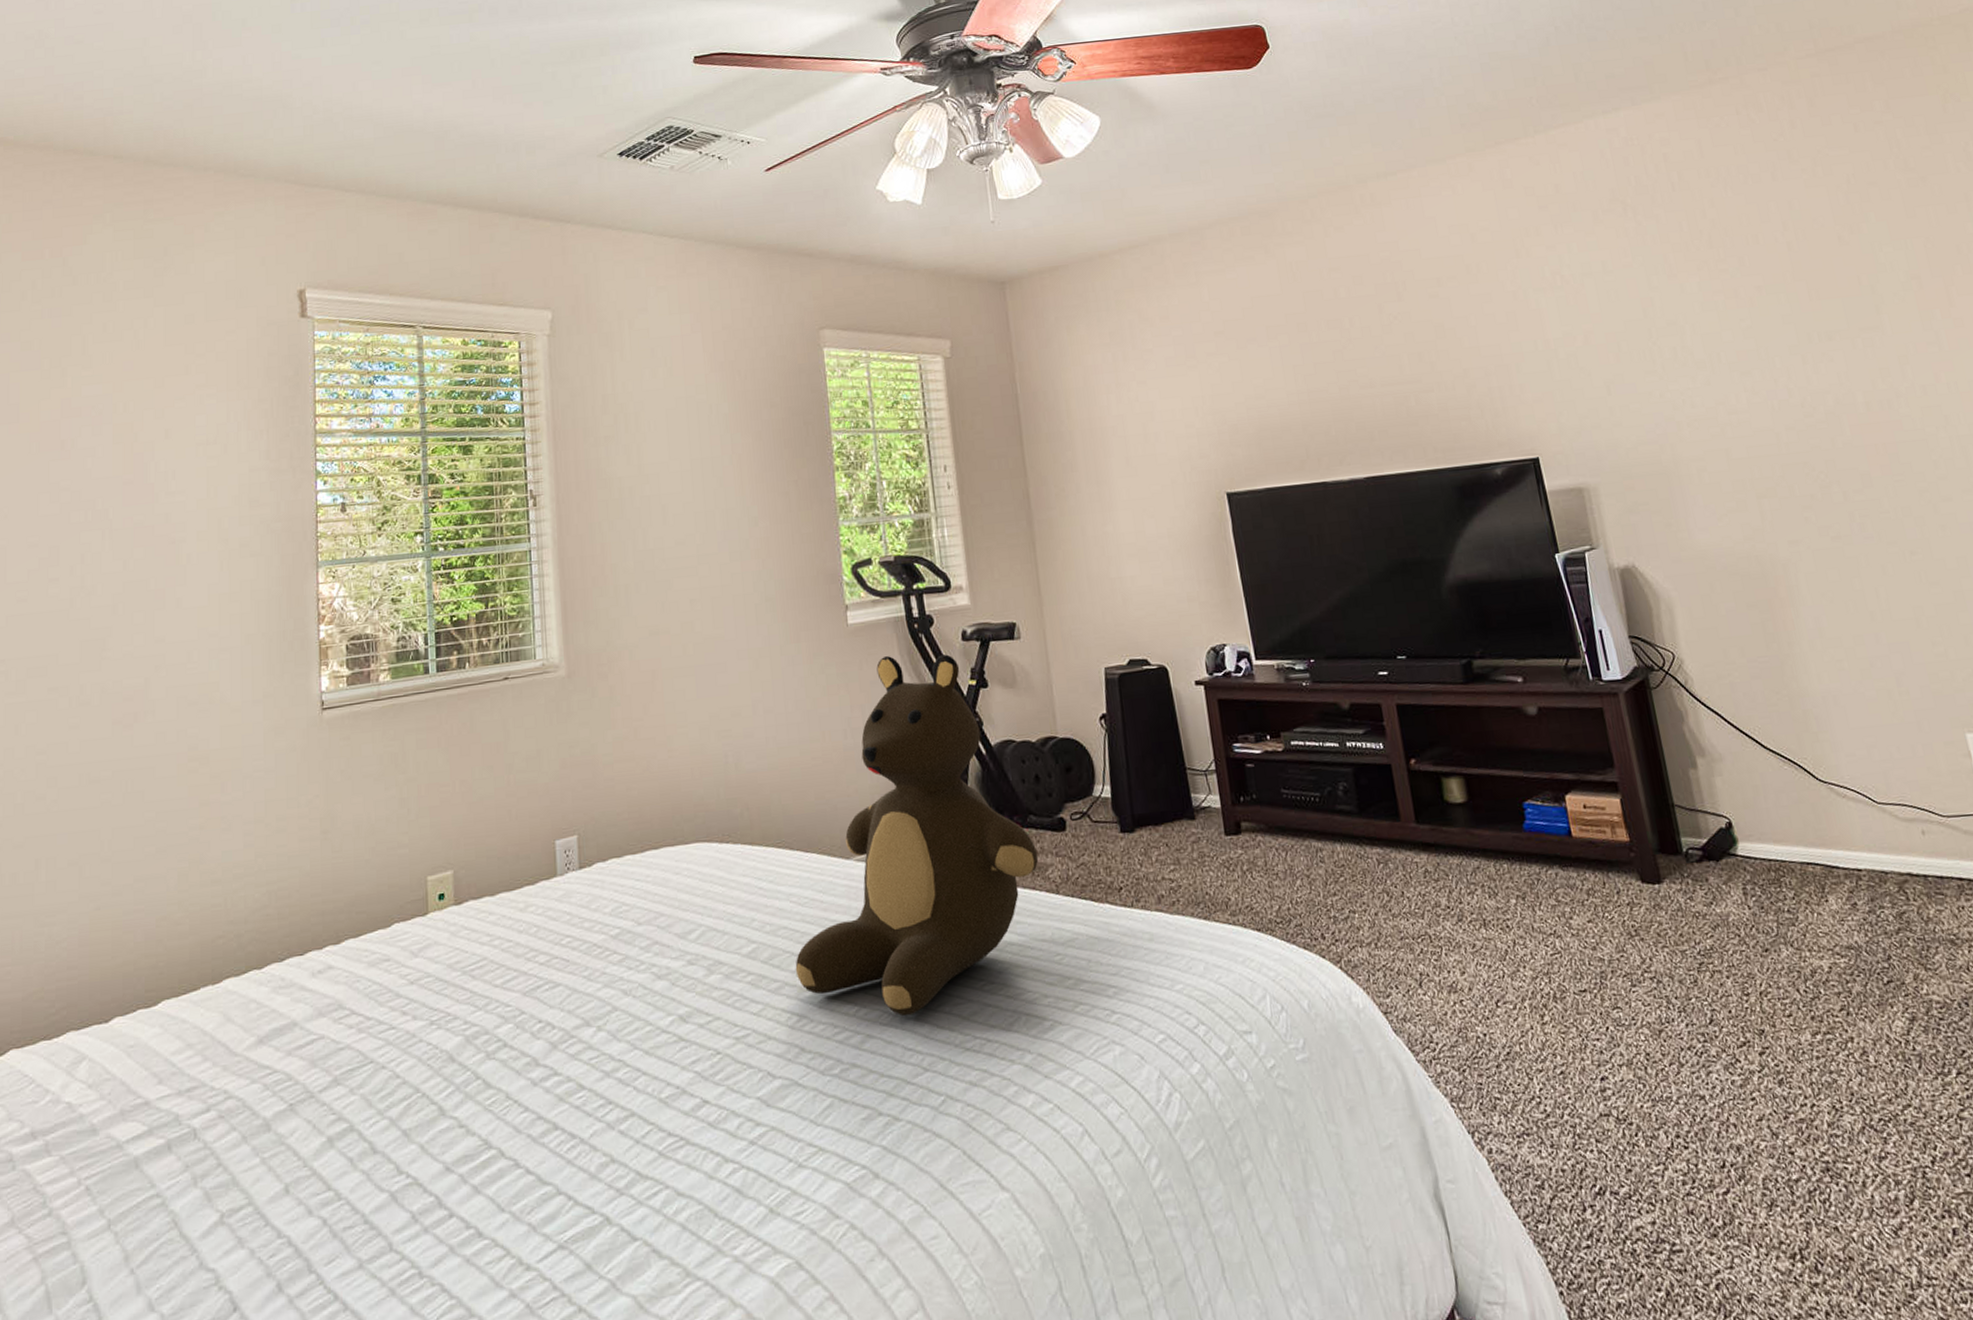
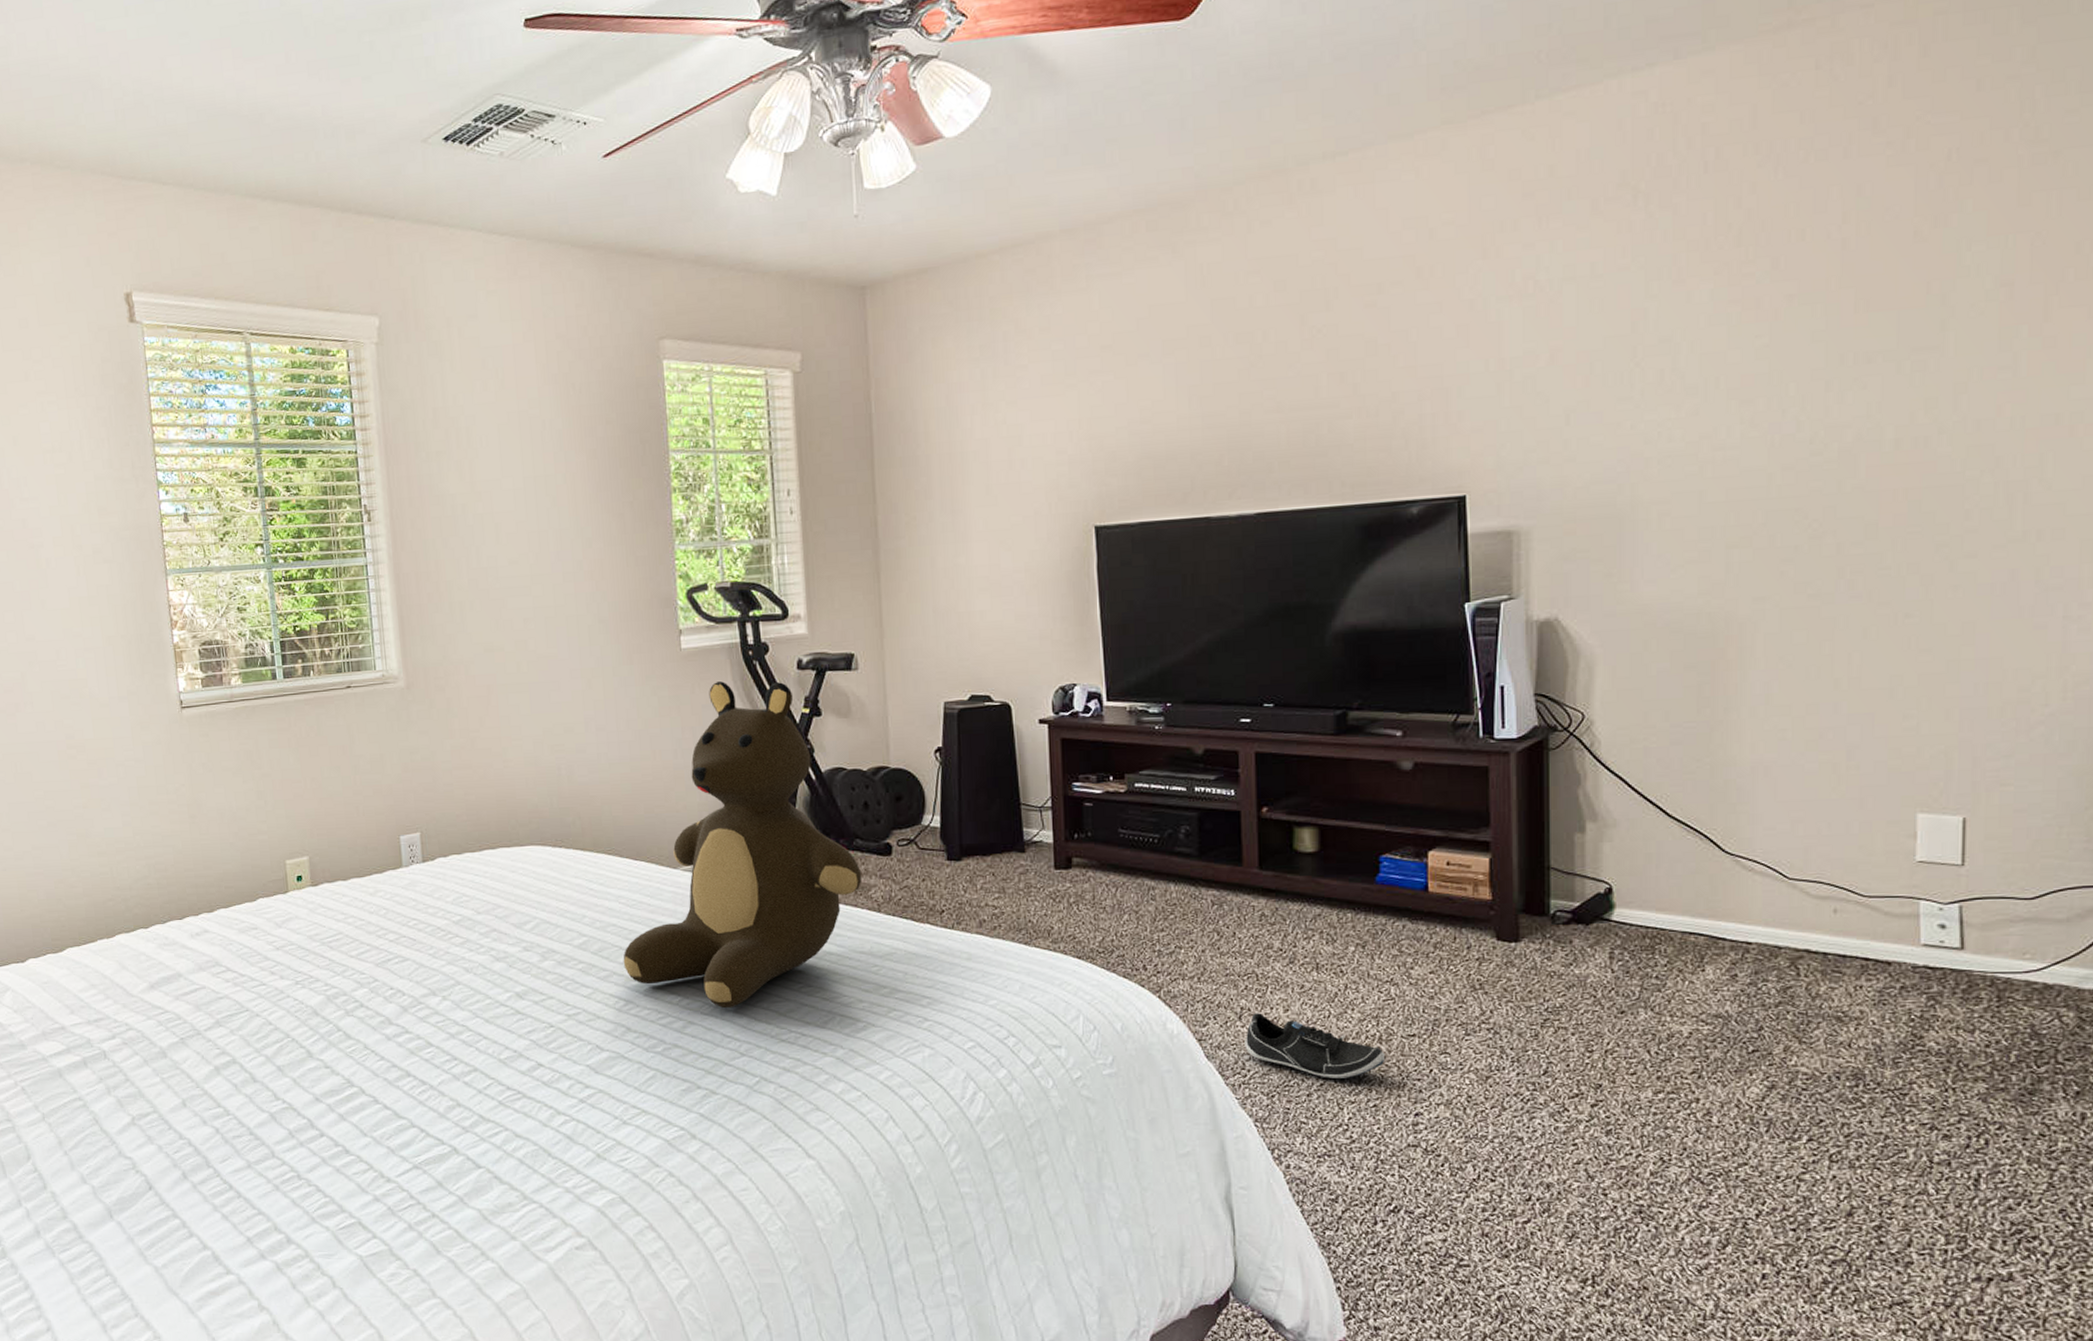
shoe: none [1428,978,1563,1046] -> present [1244,1013,1386,1078]

